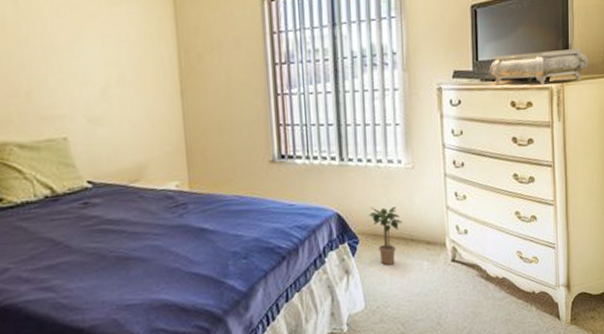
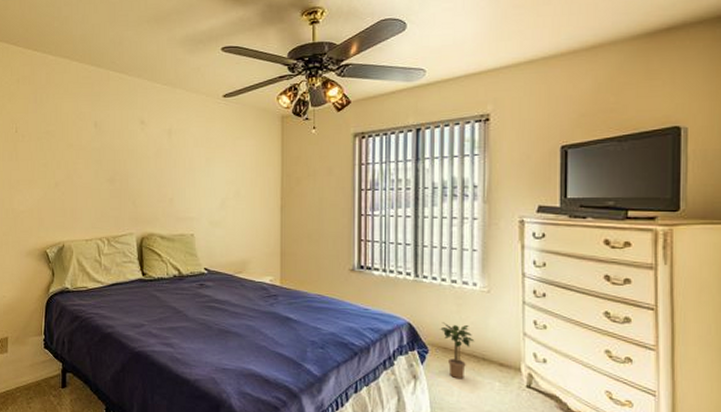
jewelry box: present [489,47,589,86] -> none [579,191,707,227]

